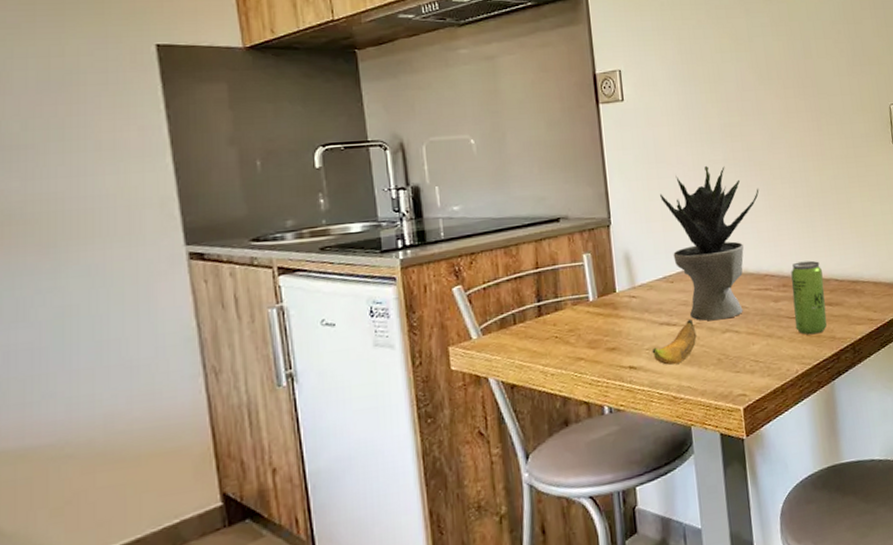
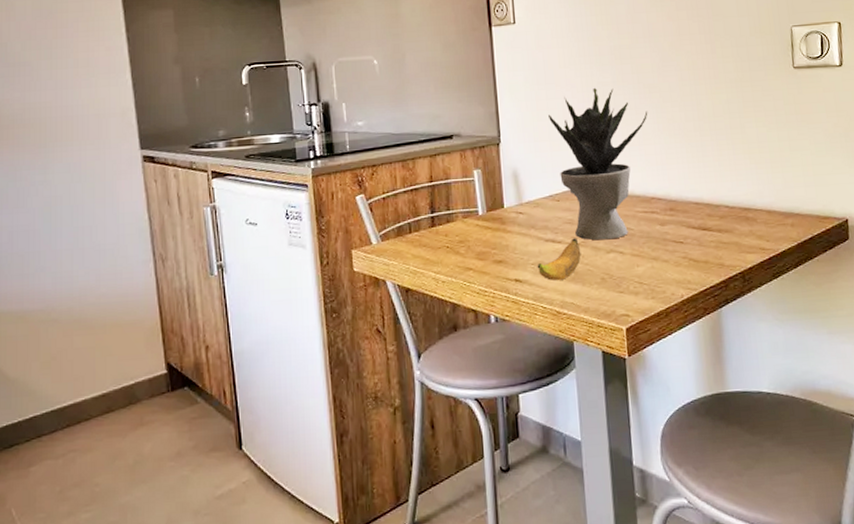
beverage can: present [791,260,828,335] -> none [679,185,716,261]

